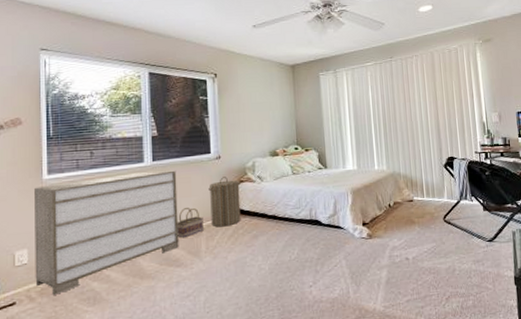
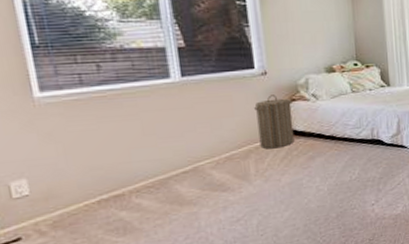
dresser: present [34,170,179,295] -> none [23,86,224,228]
basket: present [177,208,204,238] -> none [219,129,252,162]

